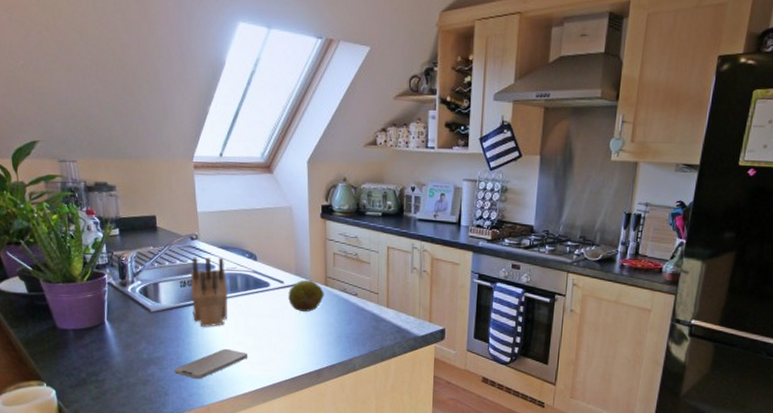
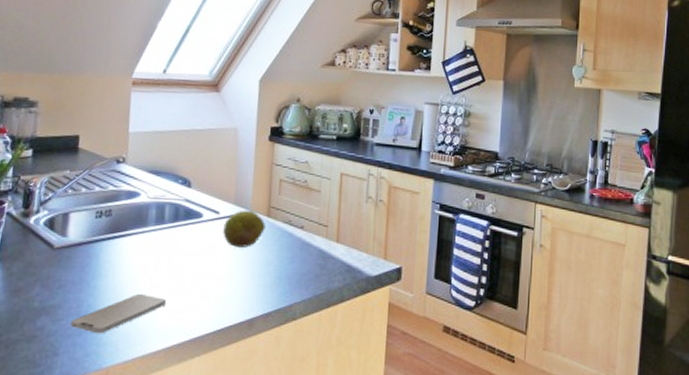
knife block: present [190,257,228,327] -> none [105,183,153,267]

